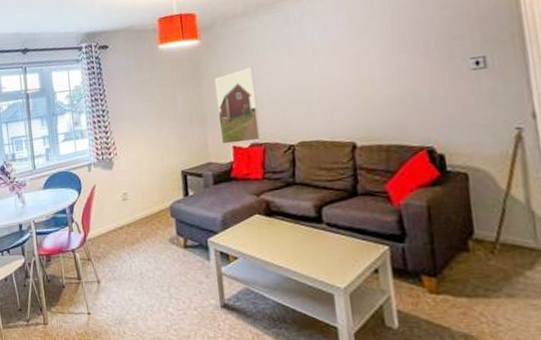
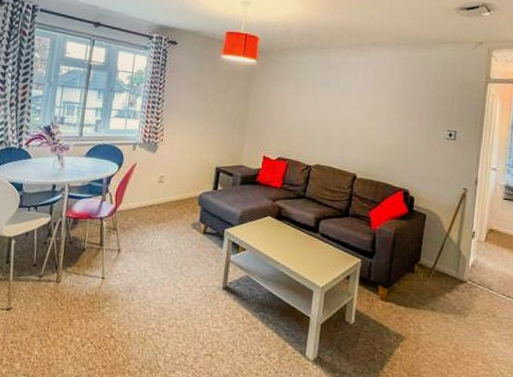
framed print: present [214,66,261,144] -> none [255,94,294,156]

